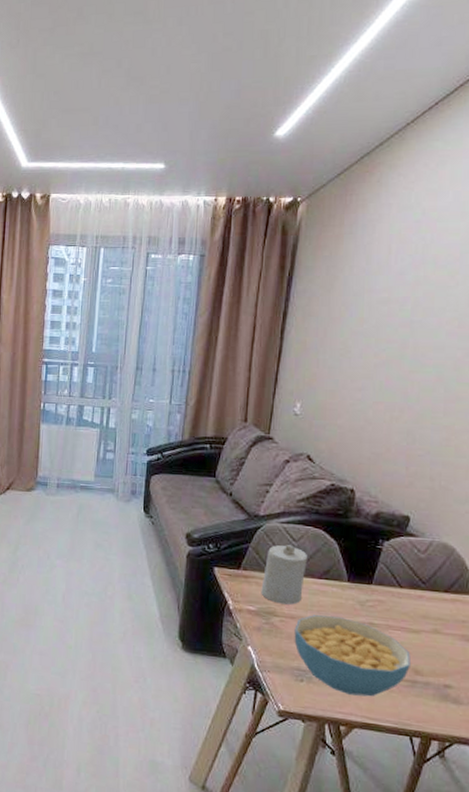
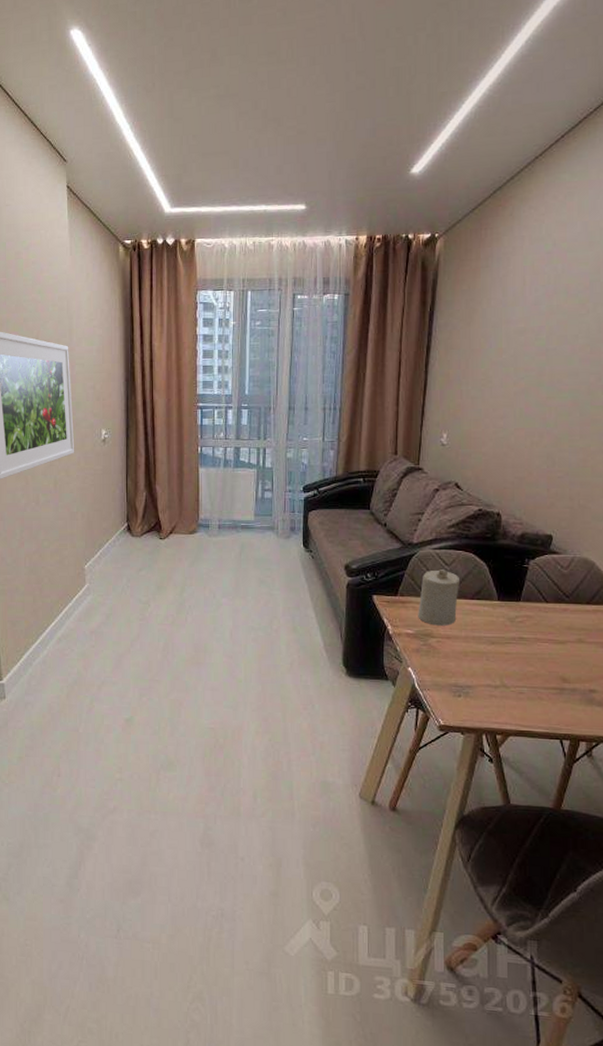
cereal bowl: present [294,615,411,697] -> none [451,634,558,706]

